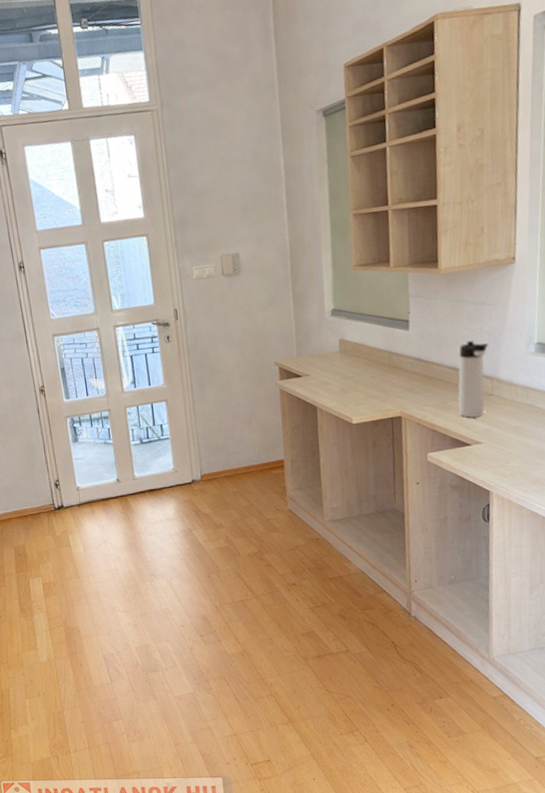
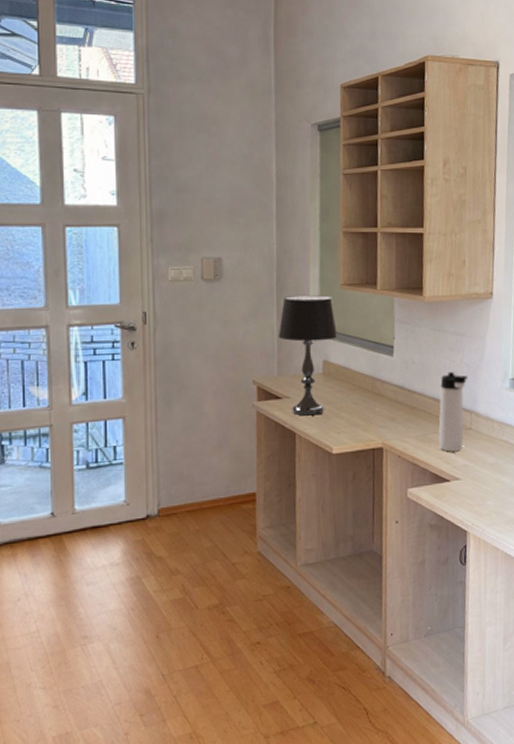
table lamp: none [295,277,352,391] -> present [278,294,337,416]

